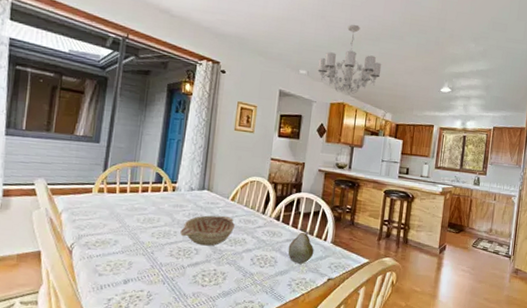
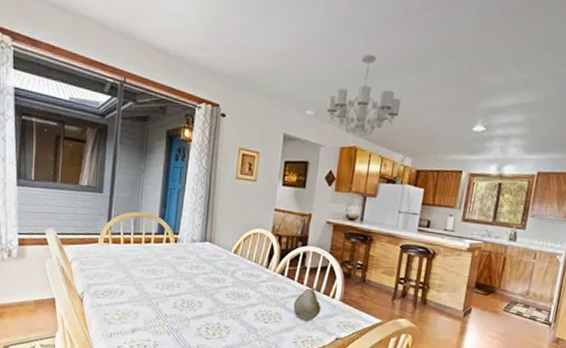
decorative bowl: present [180,215,235,246] -> none [183,268,238,300]

